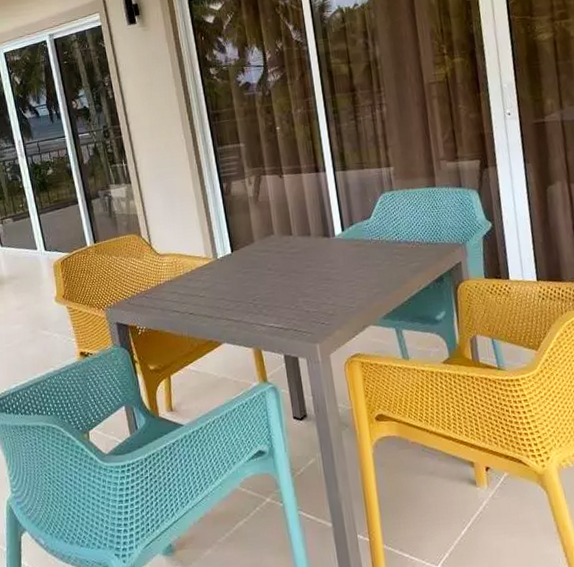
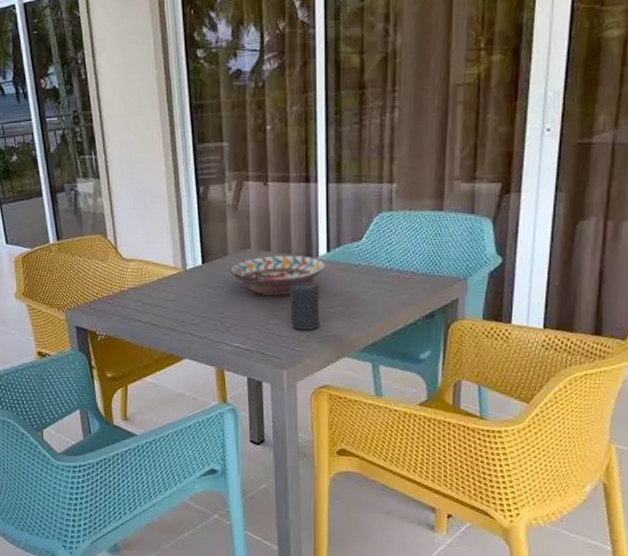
decorative bowl: none [256,236,343,276] -> present [229,255,327,296]
cup: none [313,260,345,305] -> present [290,283,320,331]

